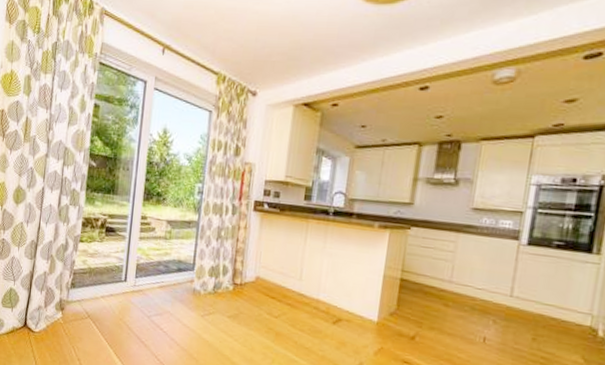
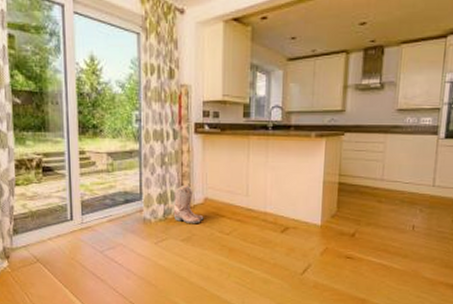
boots: none [223,260,254,301] -> present [173,185,204,223]

